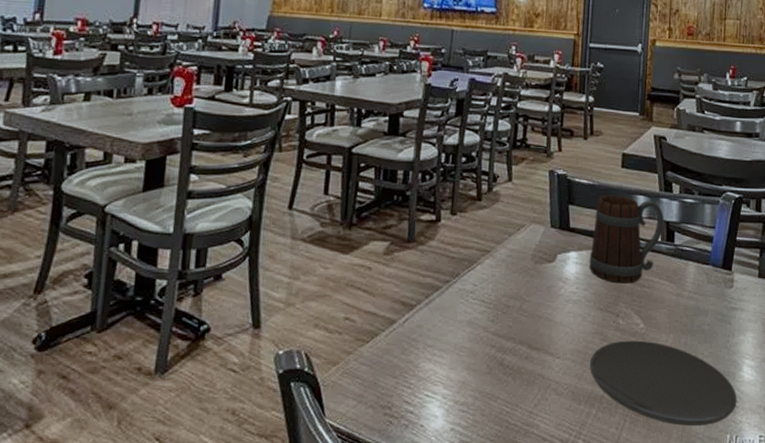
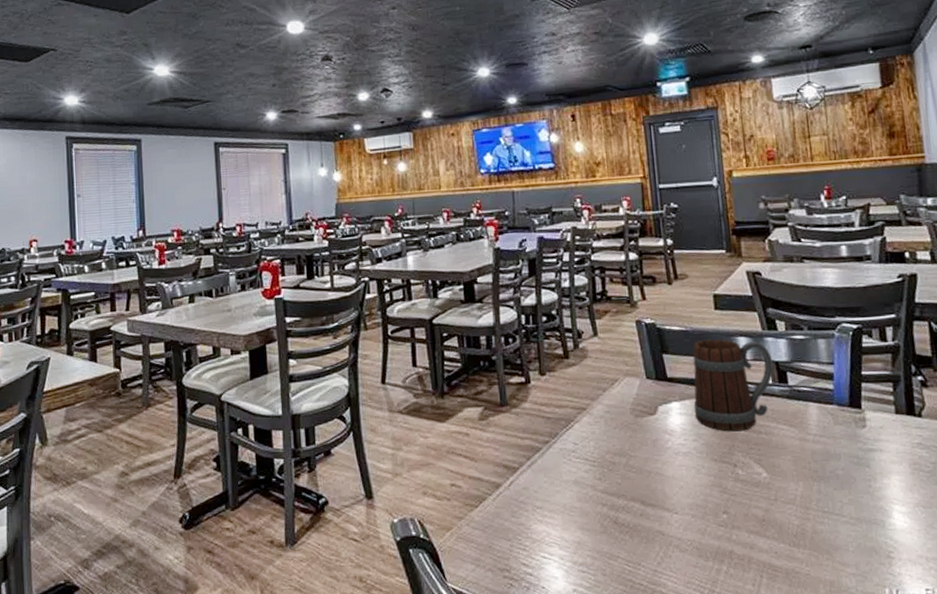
plate: present [589,340,737,427] -> none [711,490,892,581]

